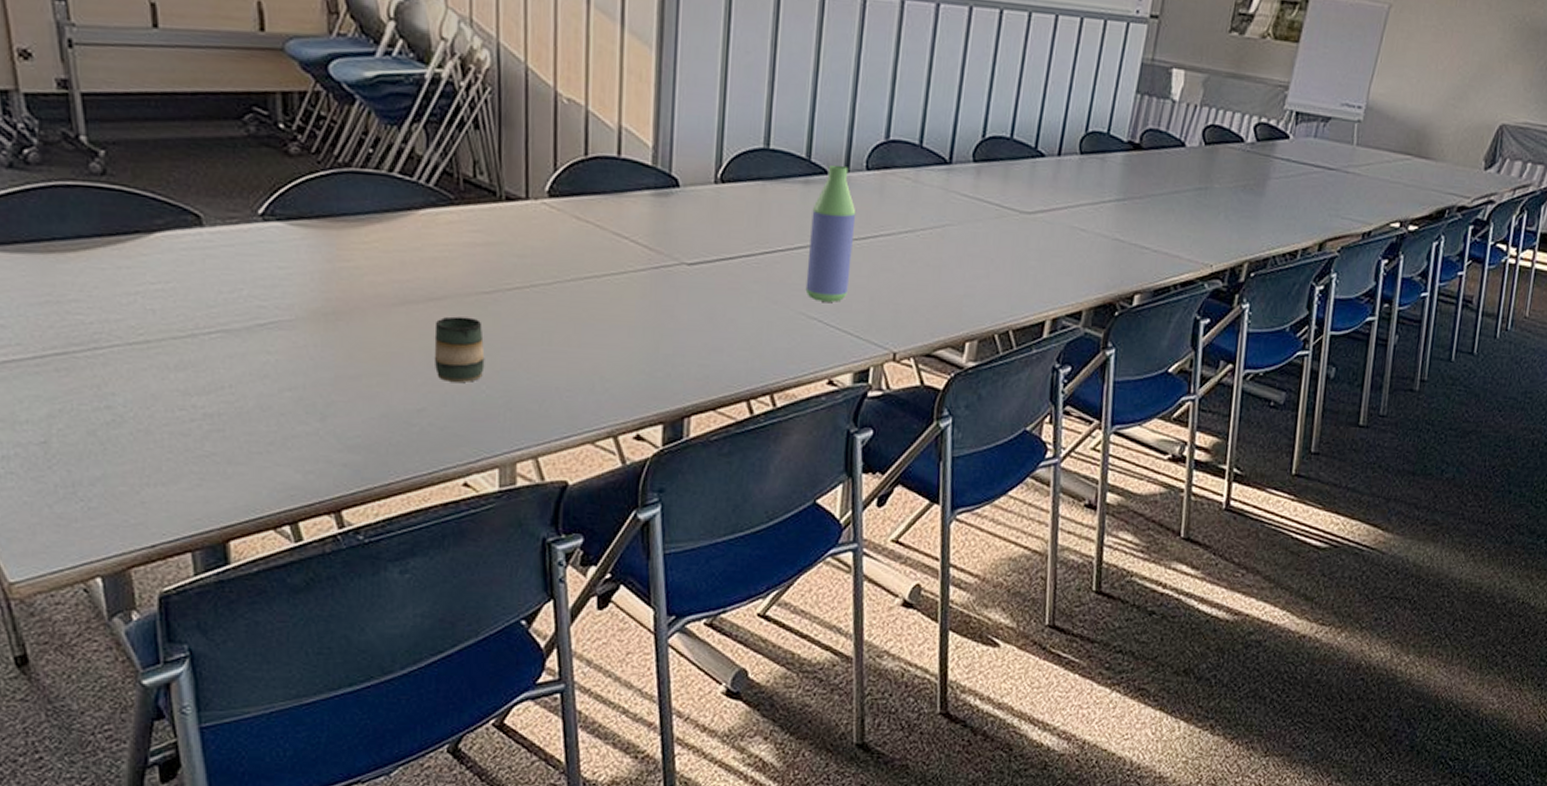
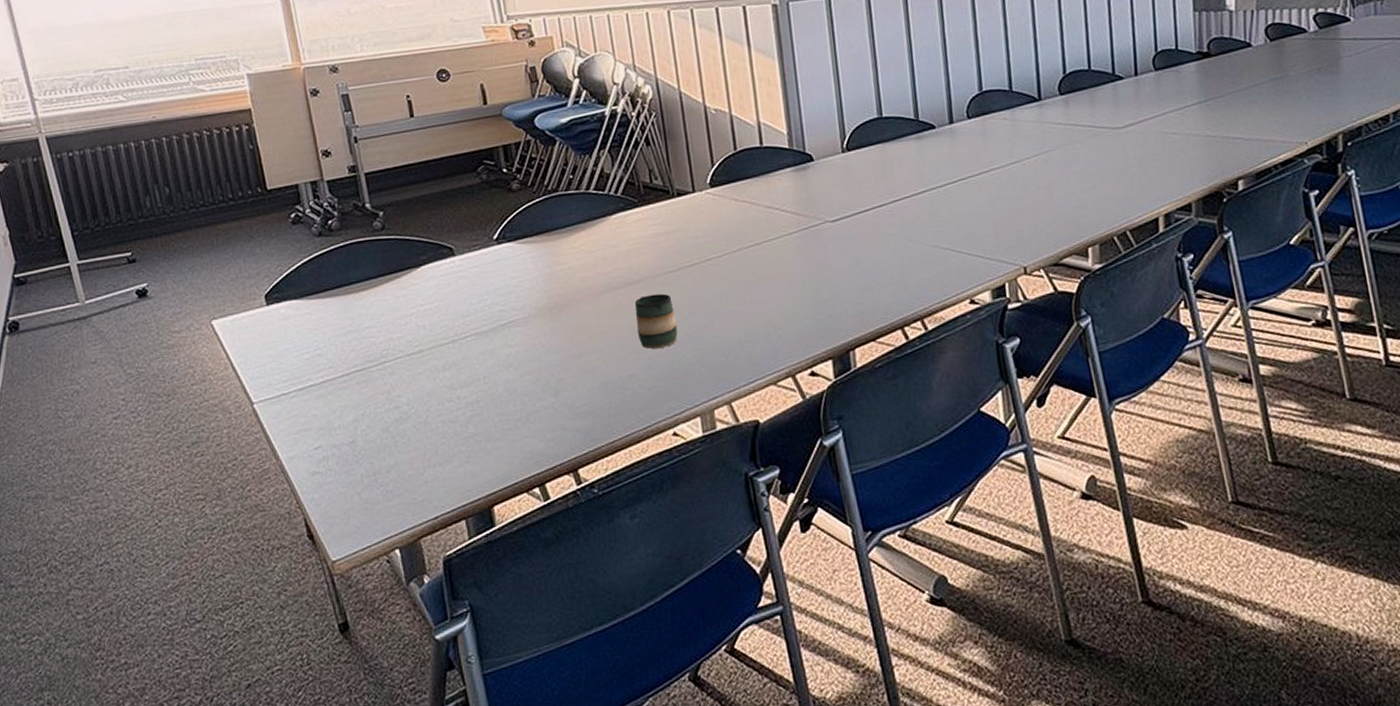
bottle: present [805,166,856,302] -> none [928,119,972,234]

